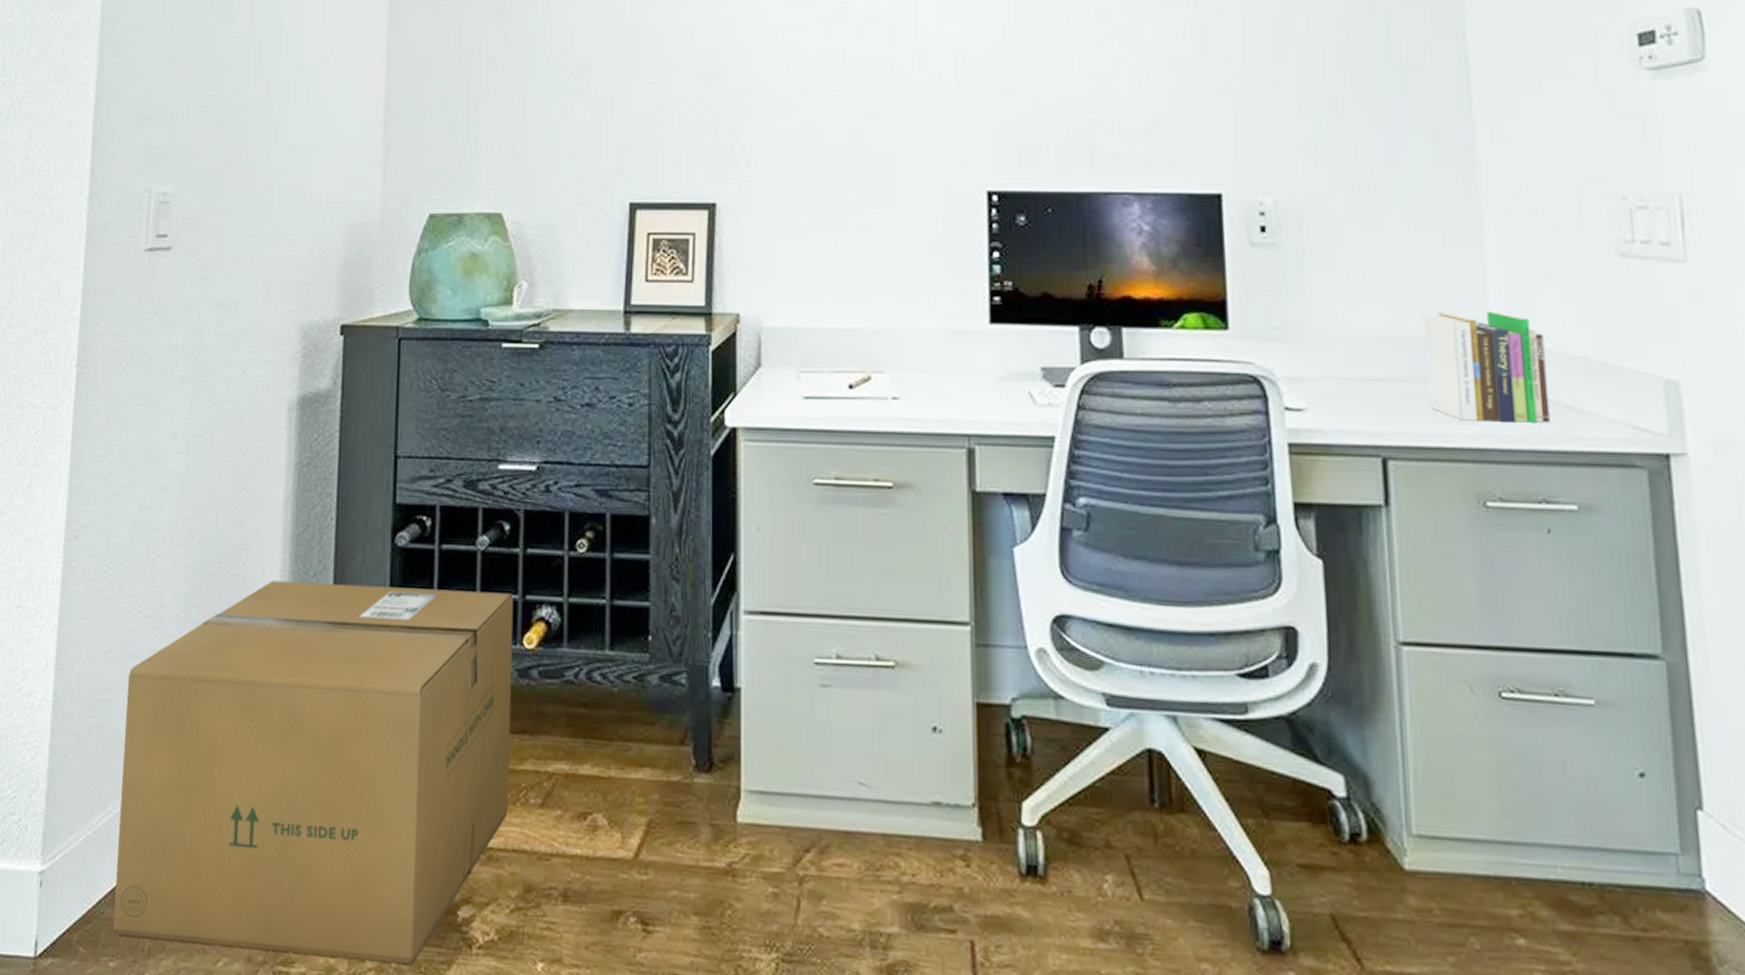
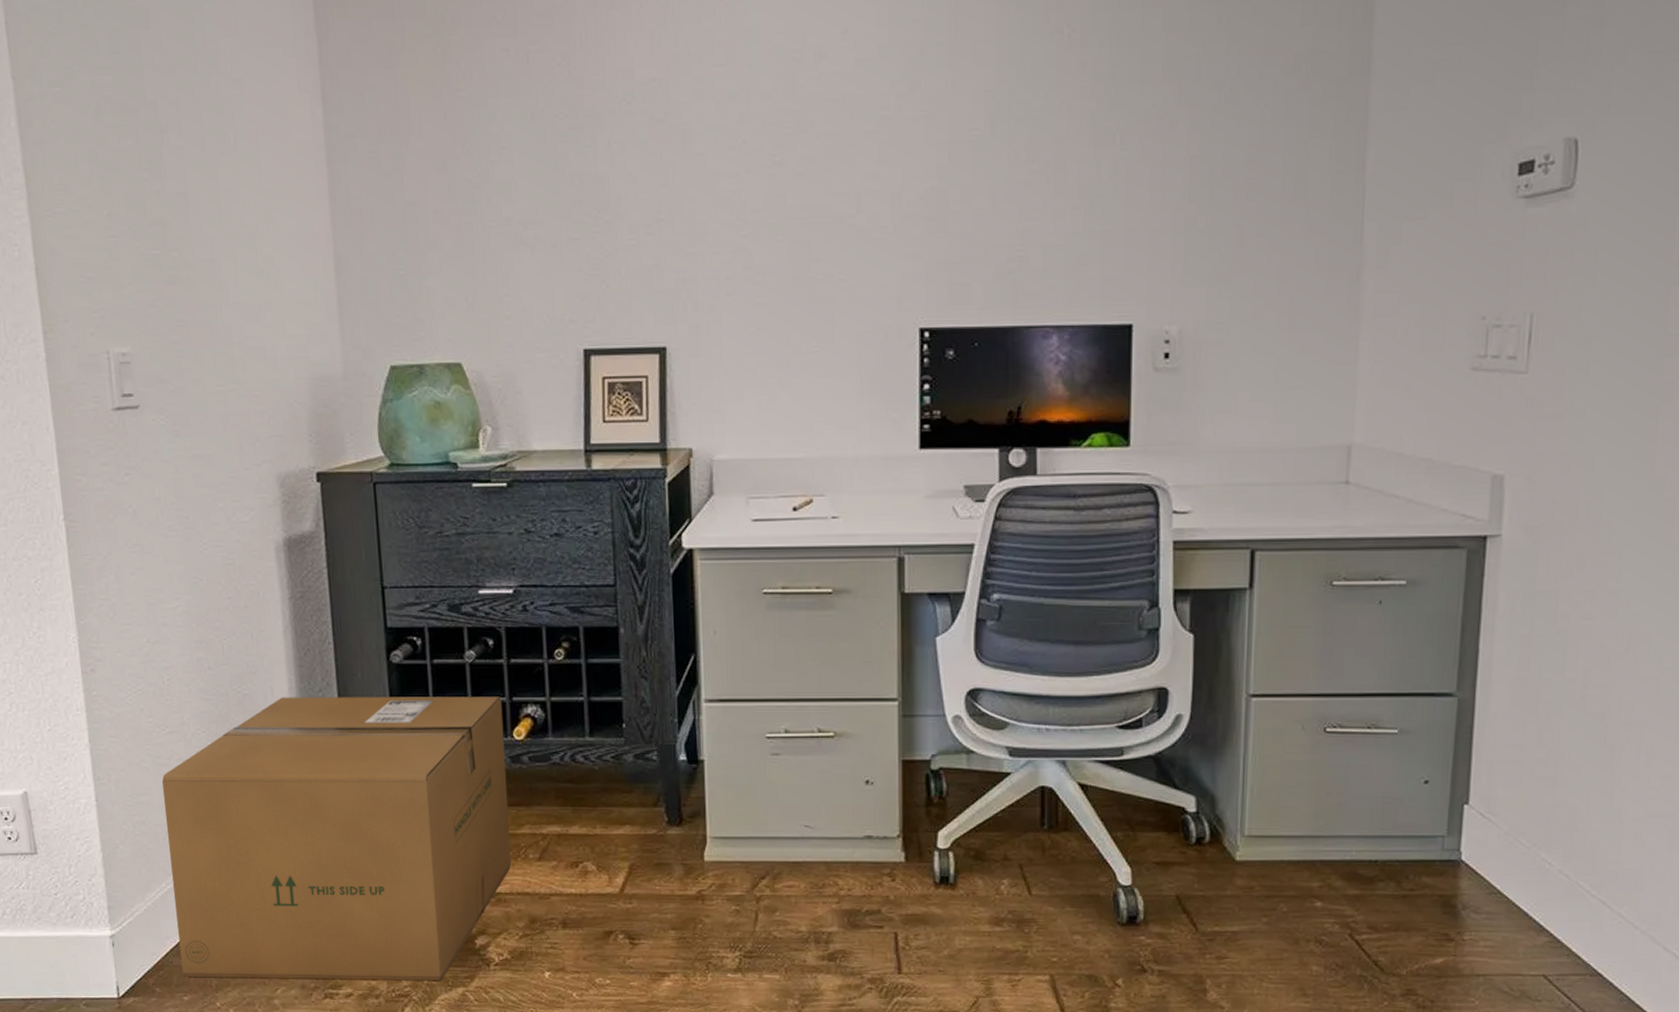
books: present [1424,311,1551,423] -> none [1296,421,1398,516]

